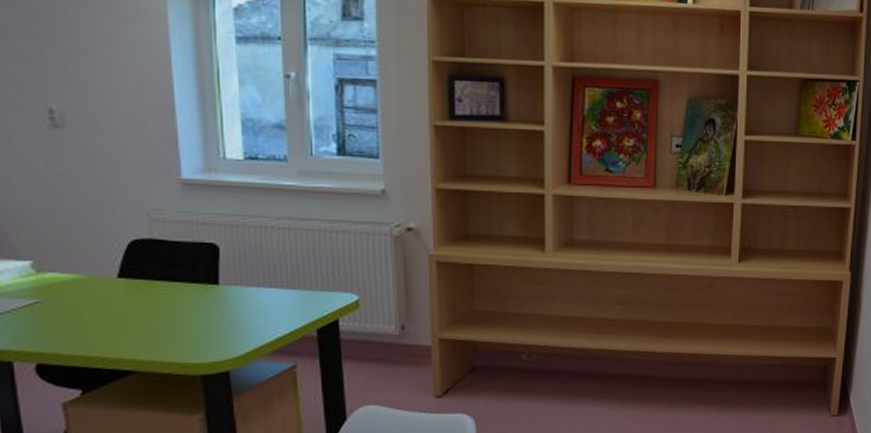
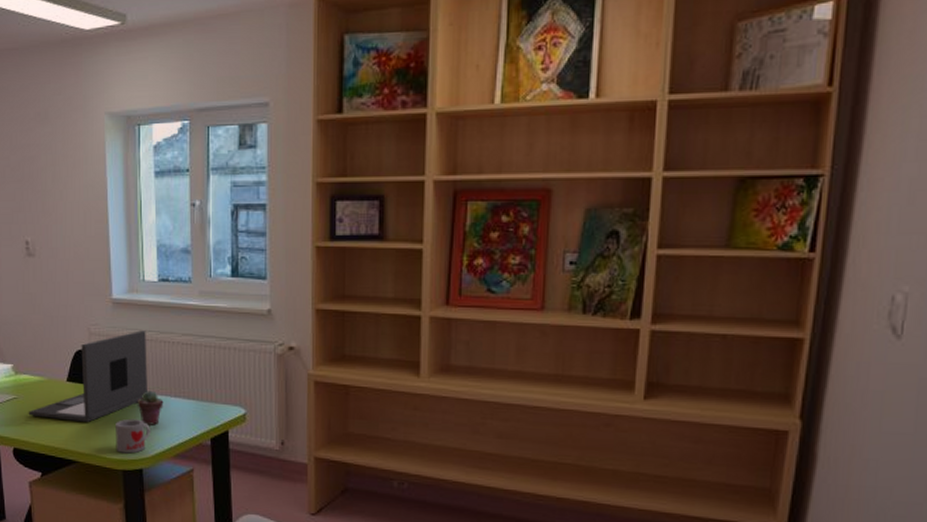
laptop: none [58,215,233,324] -> present [28,330,147,422]
mug: none [190,315,239,356] -> present [116,418,150,454]
potted succulent: none [219,281,256,321] -> present [137,390,164,425]

